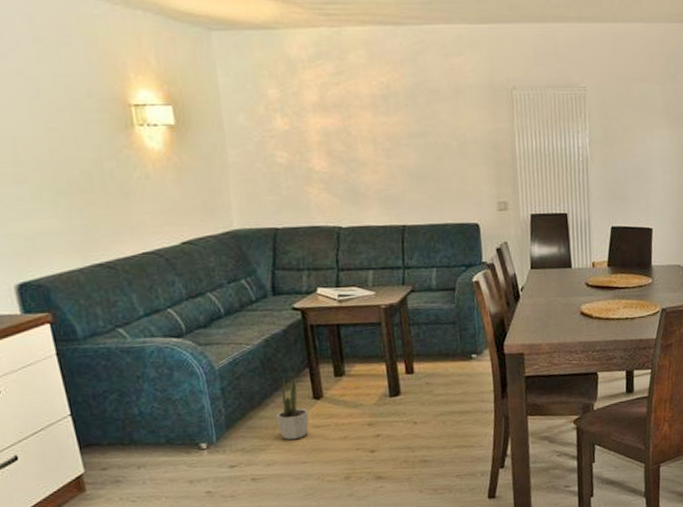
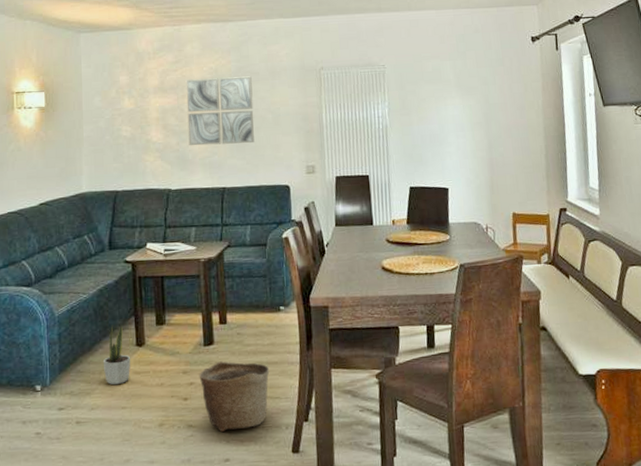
wall art: none [351,94,437,177] -> present [186,76,254,146]
basket: none [385,411,463,483] -> present [199,361,270,433]

